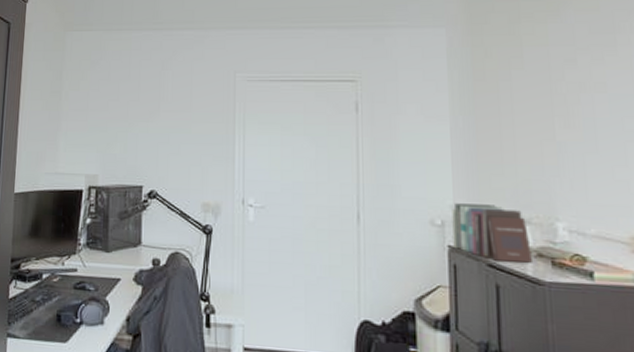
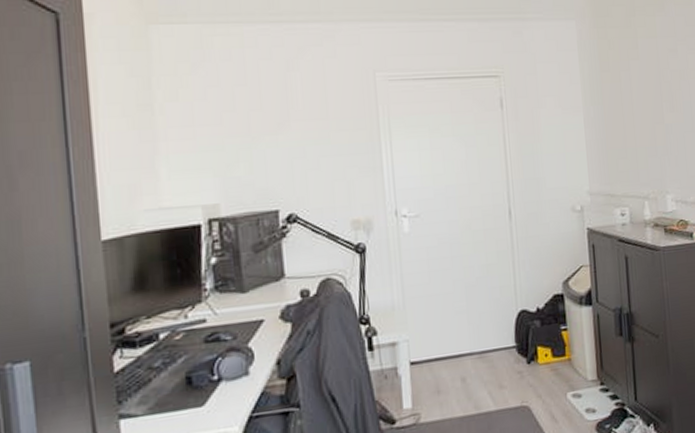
books: present [452,203,534,264] -> none [588,186,652,236]

